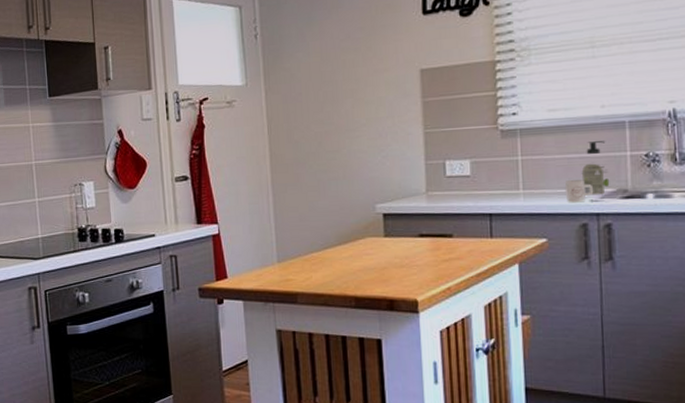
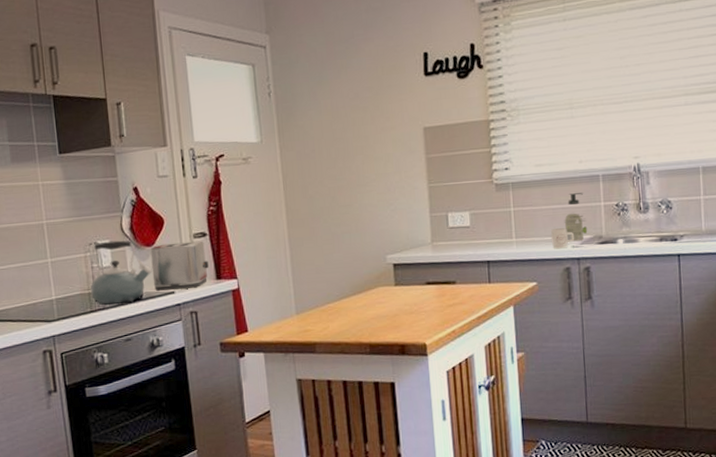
kettle: none [74,182,134,245] -> present [90,240,152,305]
toaster: none [132,184,190,234] -> present [150,241,209,292]

